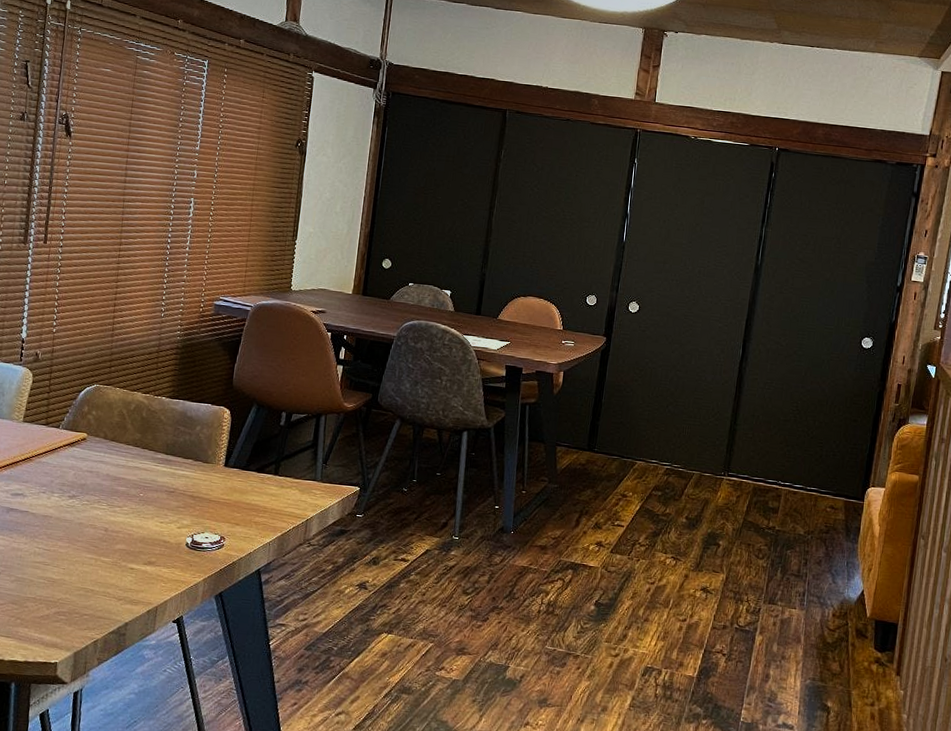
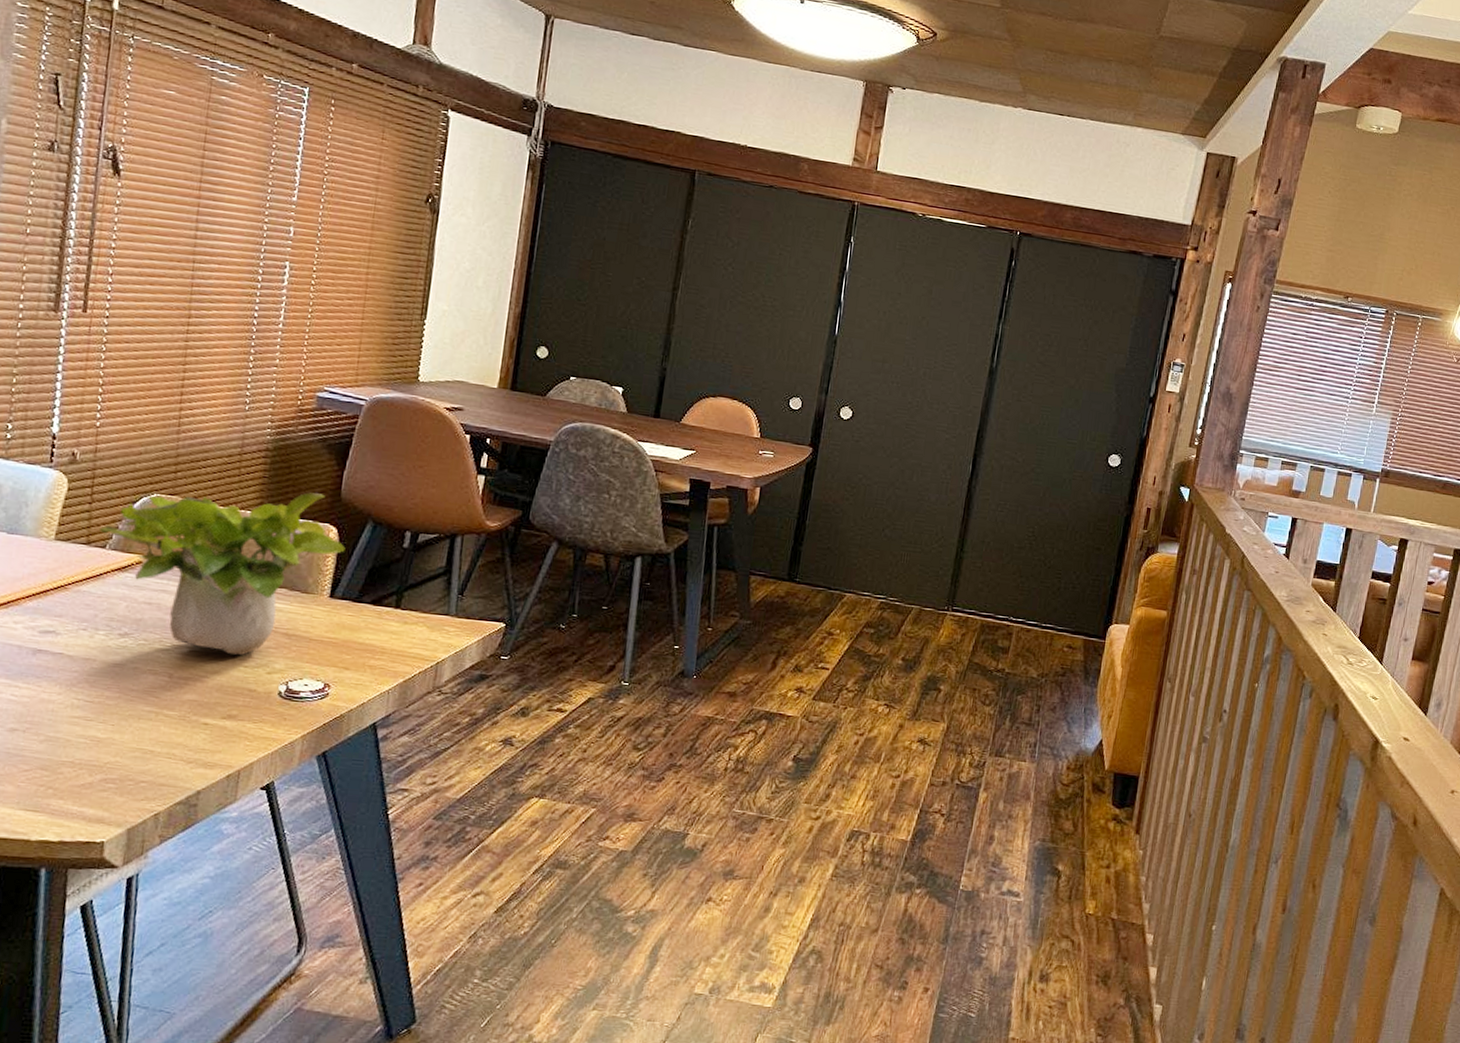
potted plant: none [54,382,236,514] -> present [98,492,345,656]

